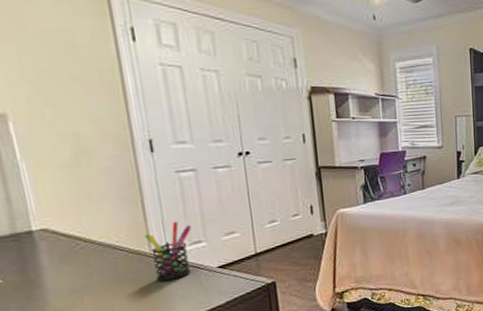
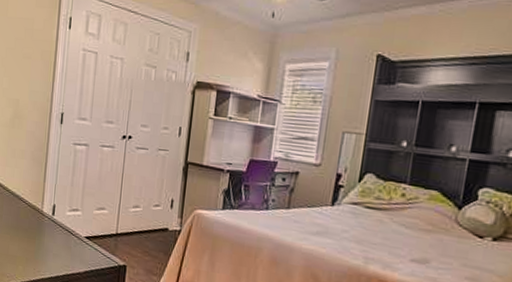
pen holder: present [144,222,192,282] -> none [40,187,74,239]

